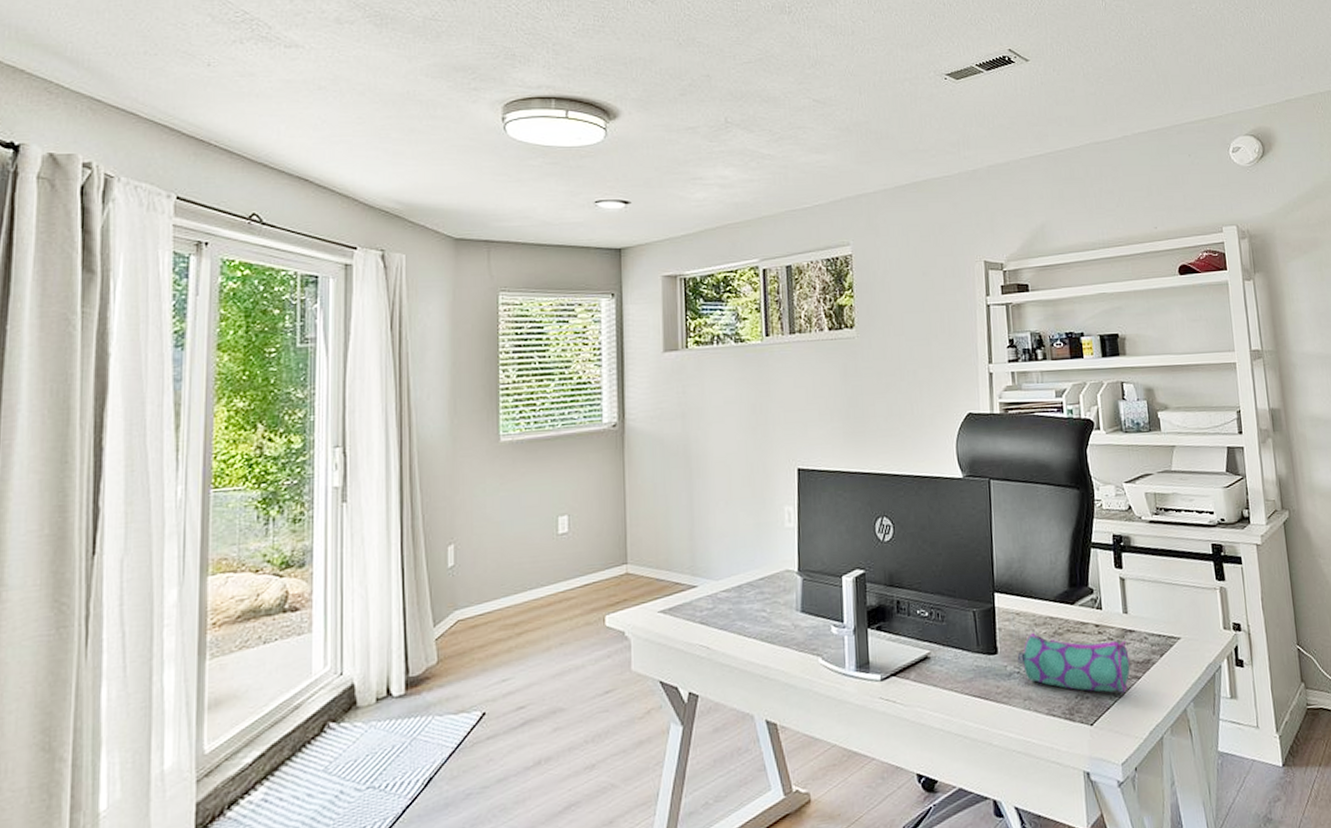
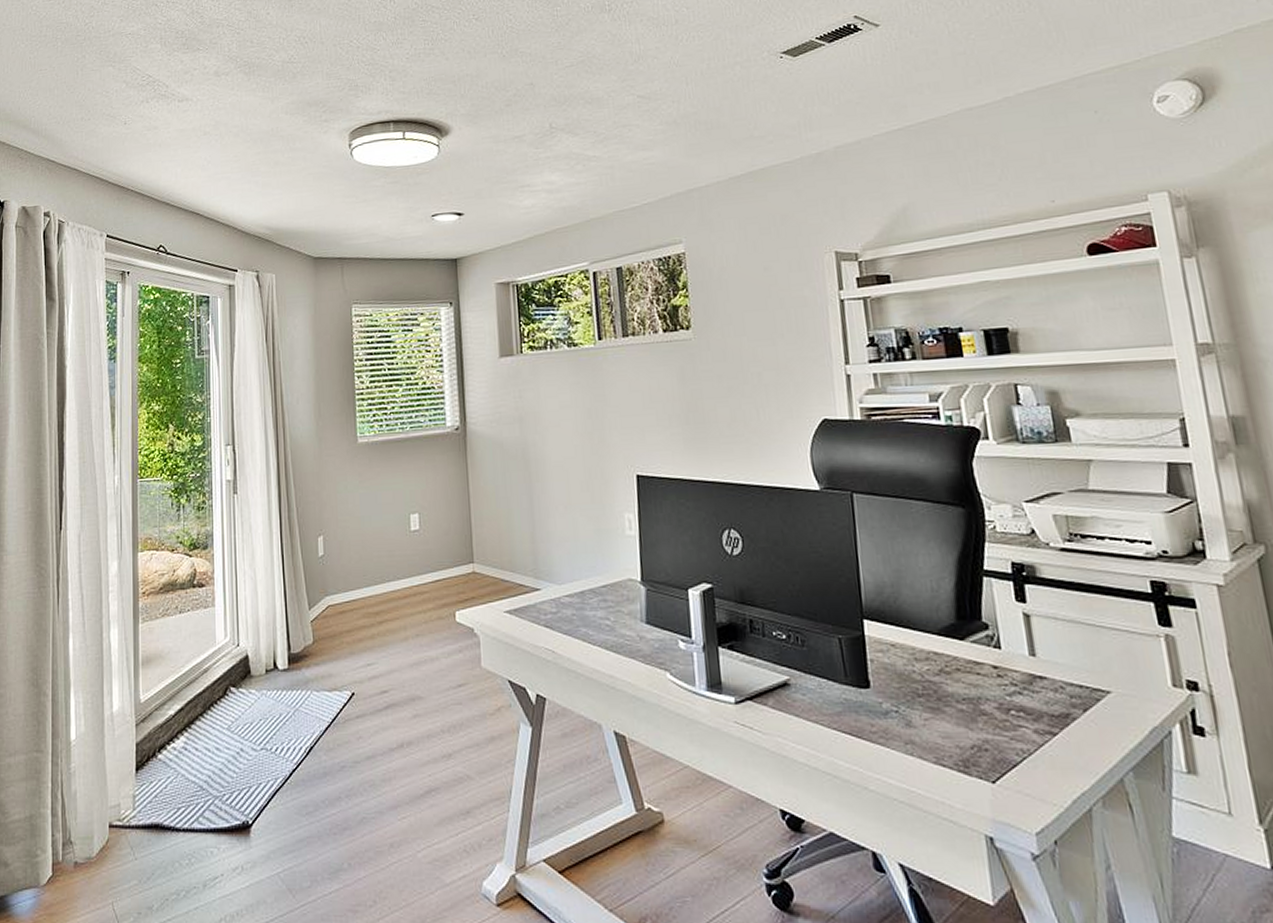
pencil case: present [1017,631,1130,693] -> none [894,667,1043,749]

